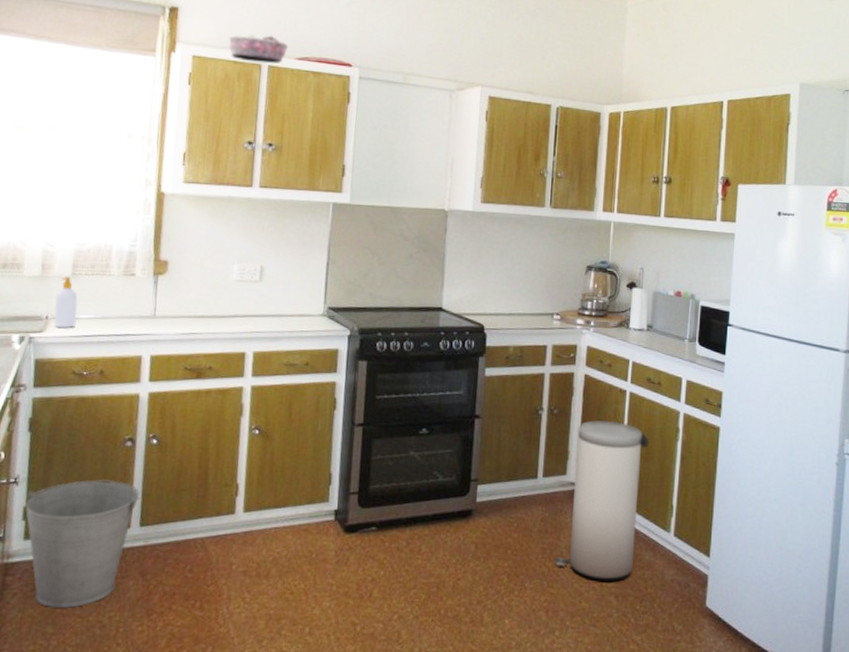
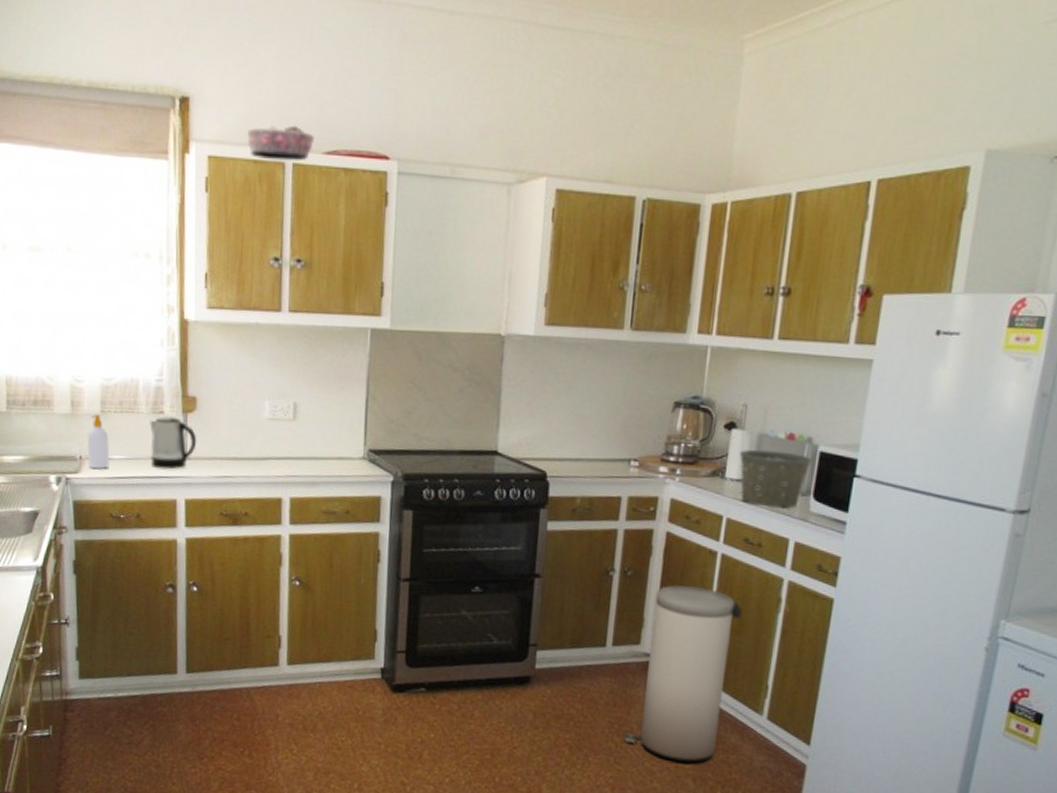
bucket: present [25,478,140,608] -> none [77,624,184,746]
kettle: none [118,278,166,328] -> present [149,416,197,470]
basket: none [639,304,695,353] -> present [739,449,812,509]

